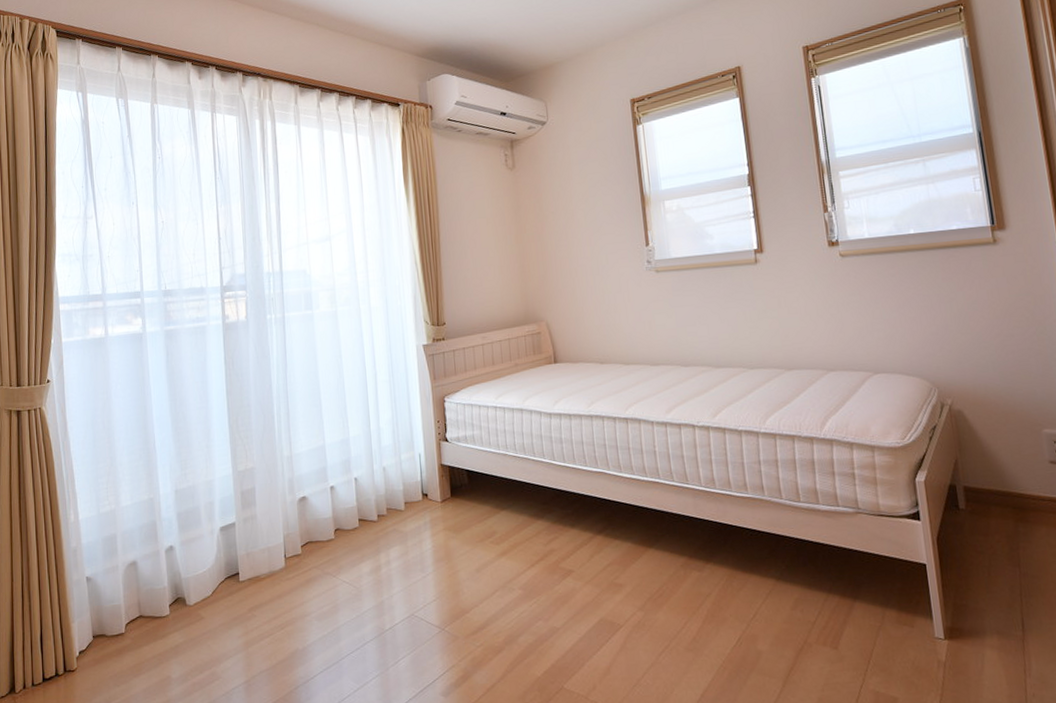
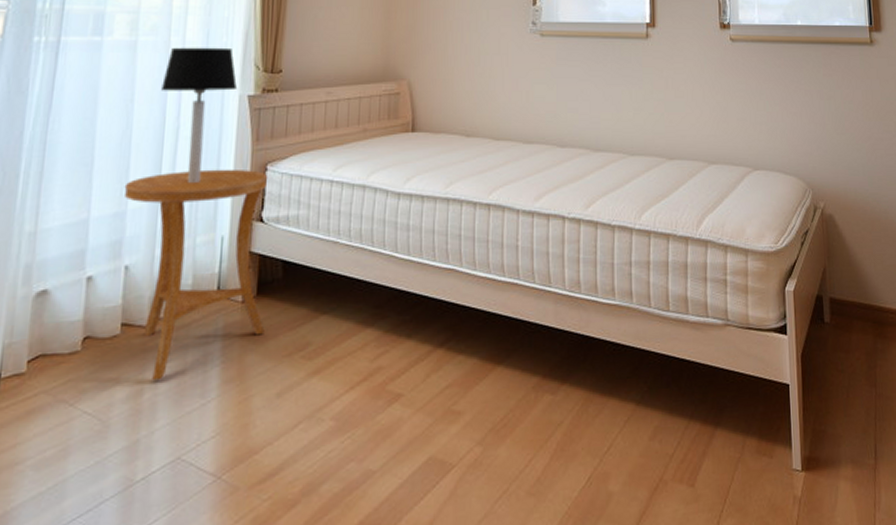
side table: none [345,402,461,560] -> present [124,169,268,381]
table lamp: none [359,309,414,416] -> present [161,47,238,184]

